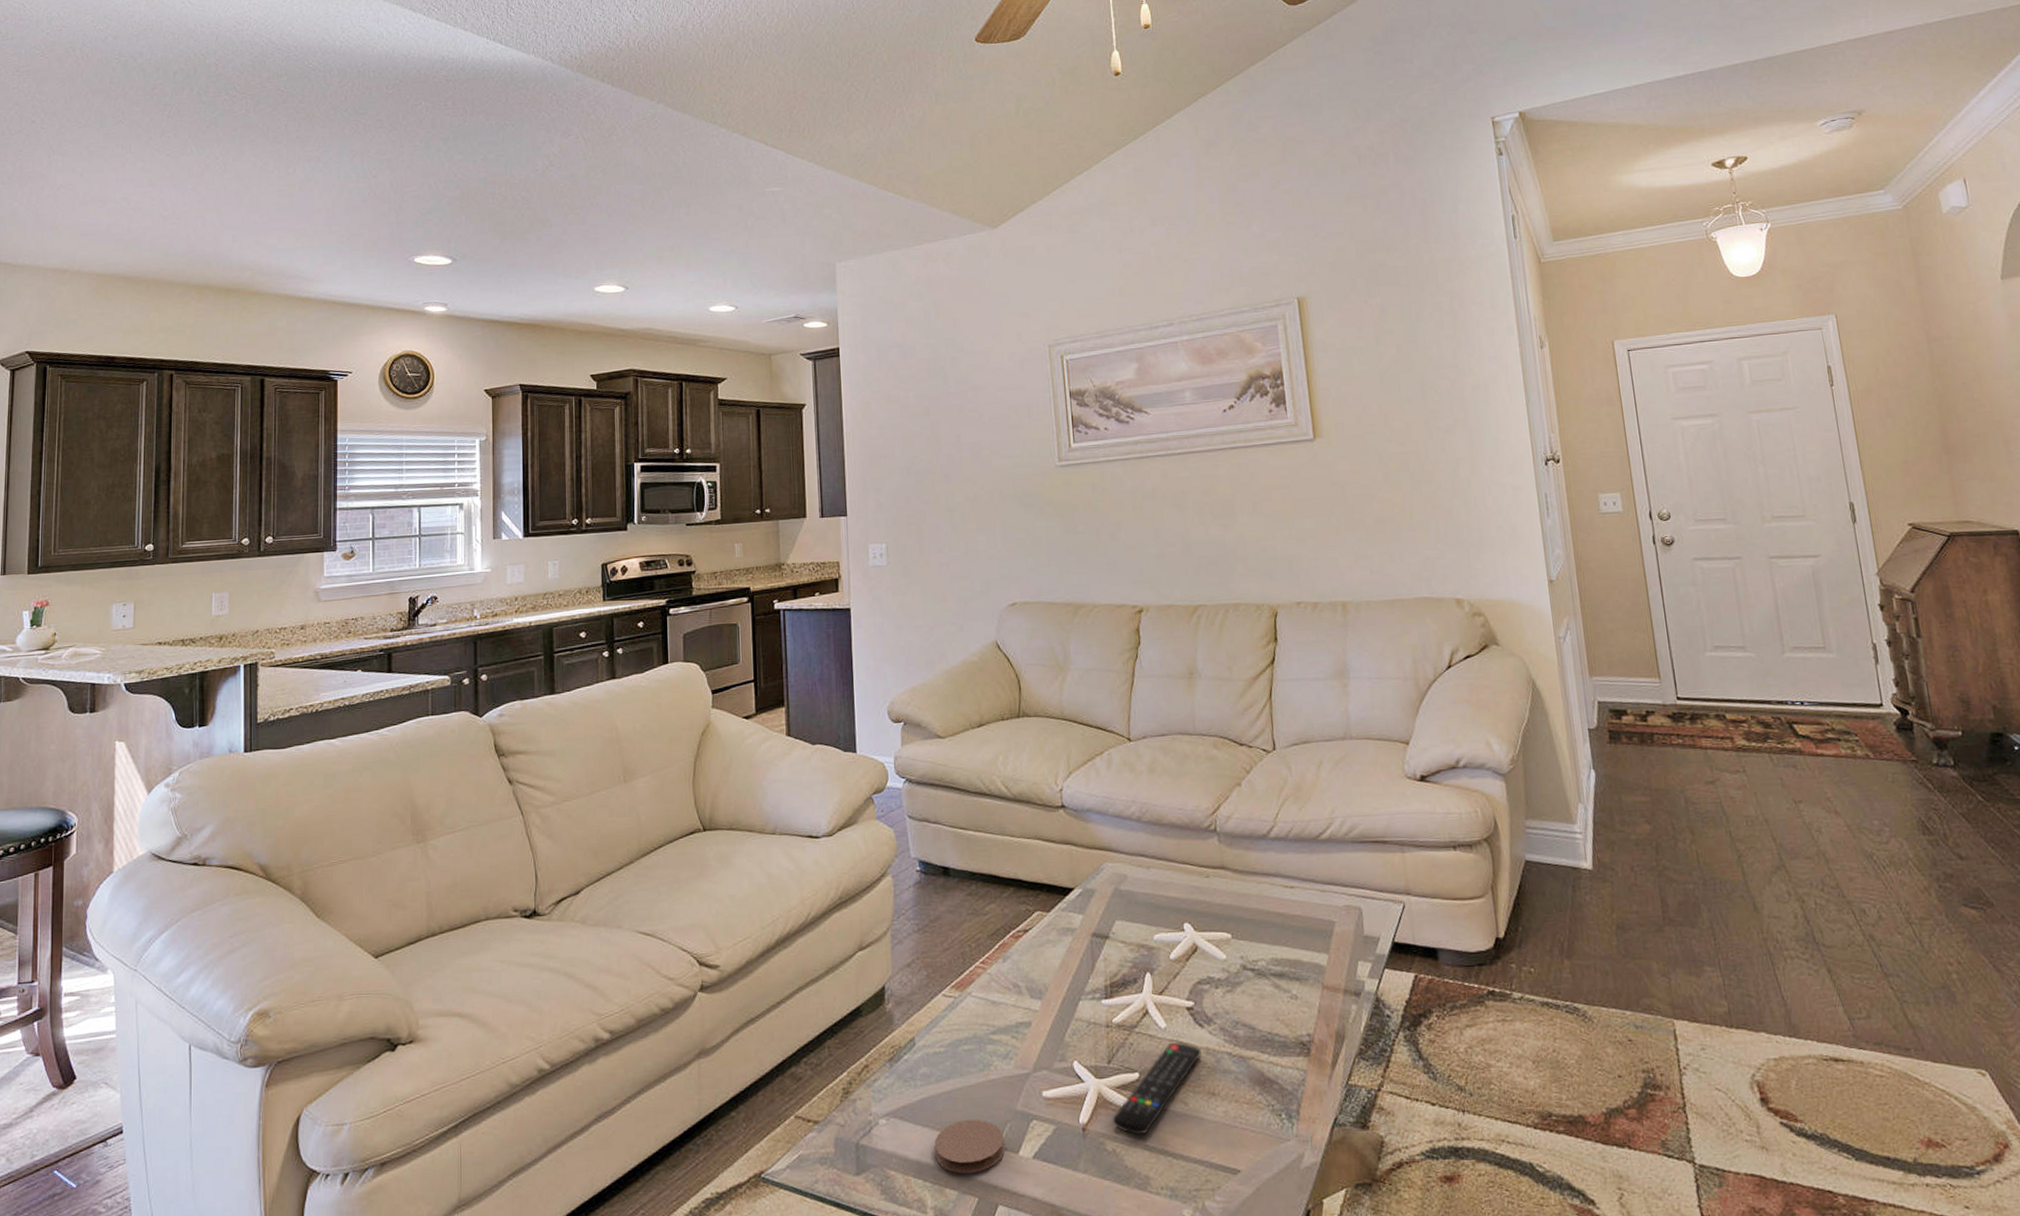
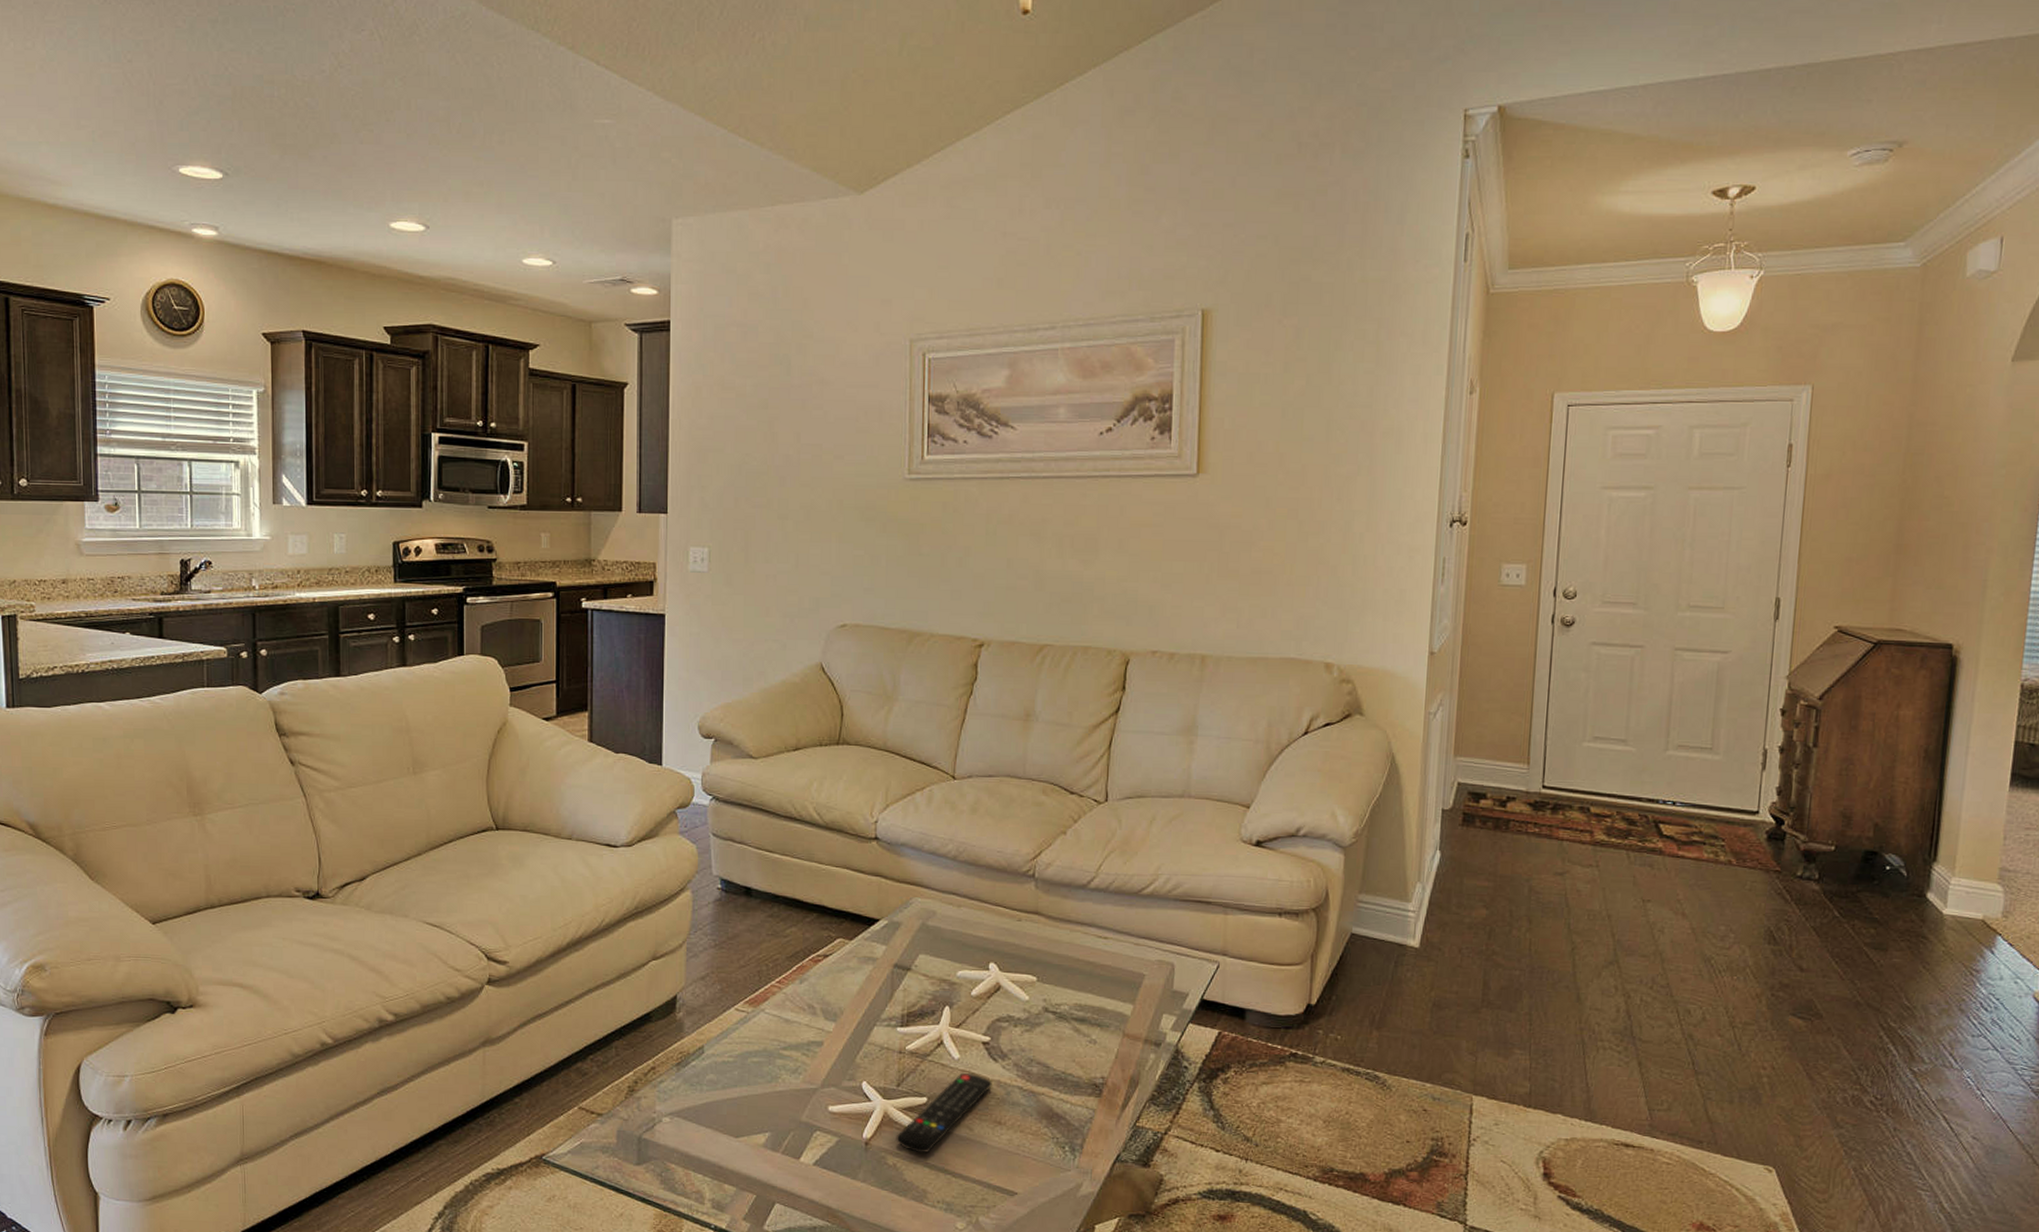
coaster: present [935,1120,1004,1174] -> none [717,1125,786,1173]

